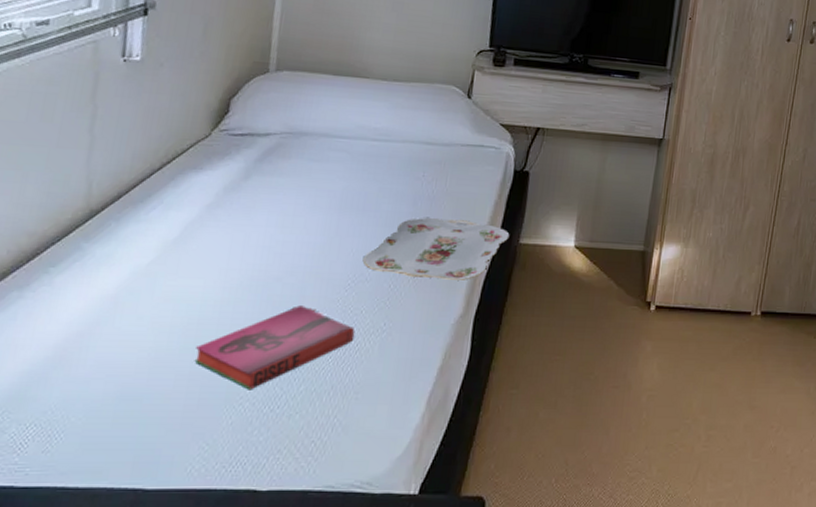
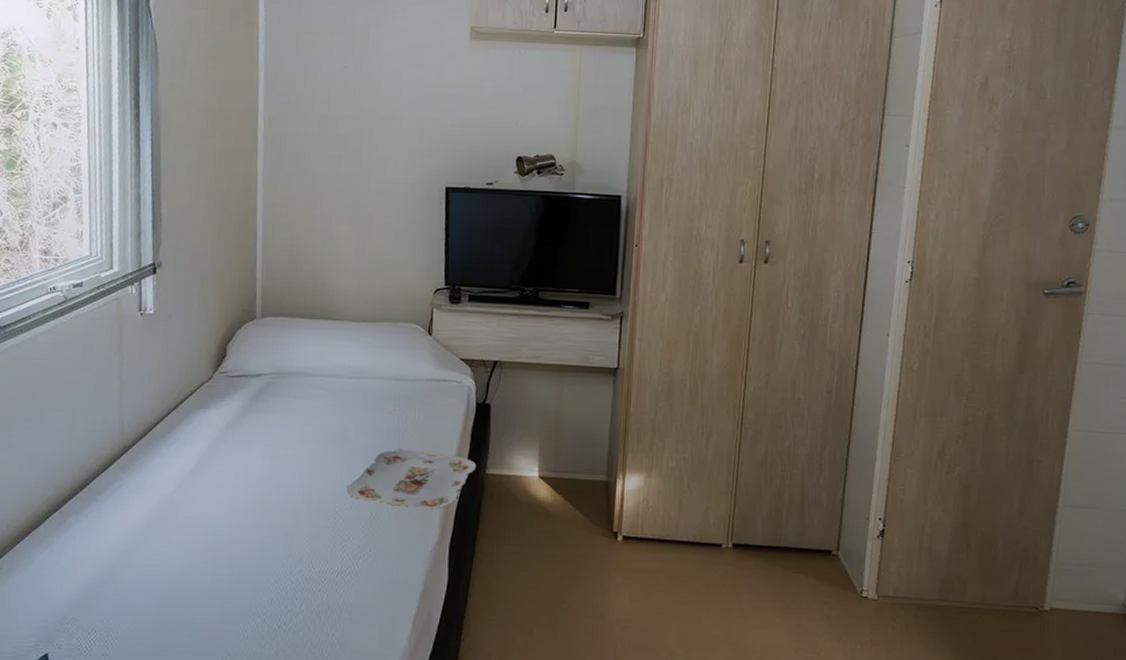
hardback book: present [194,306,355,390] -> none [213,531,345,608]

